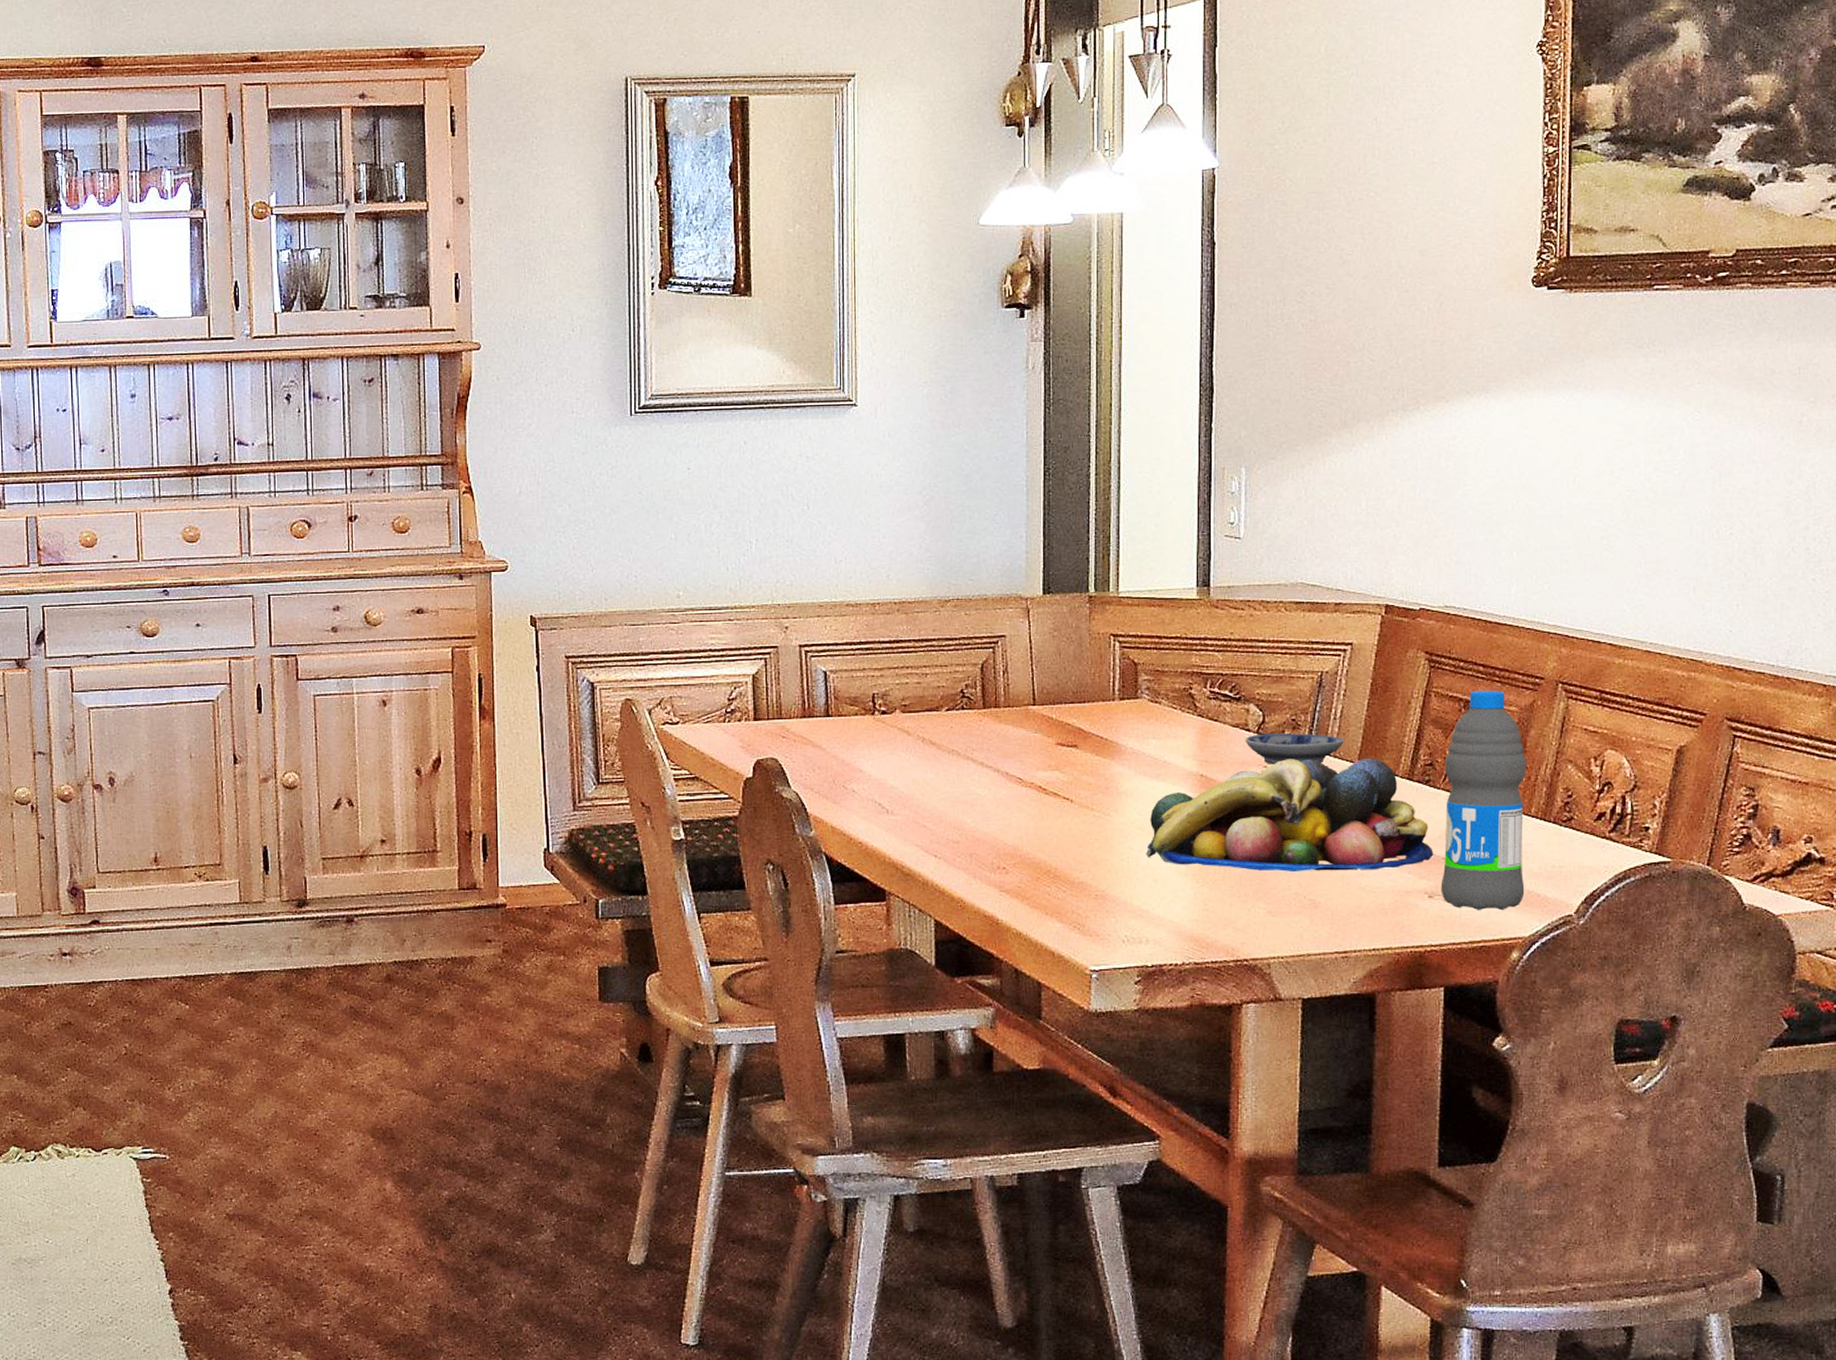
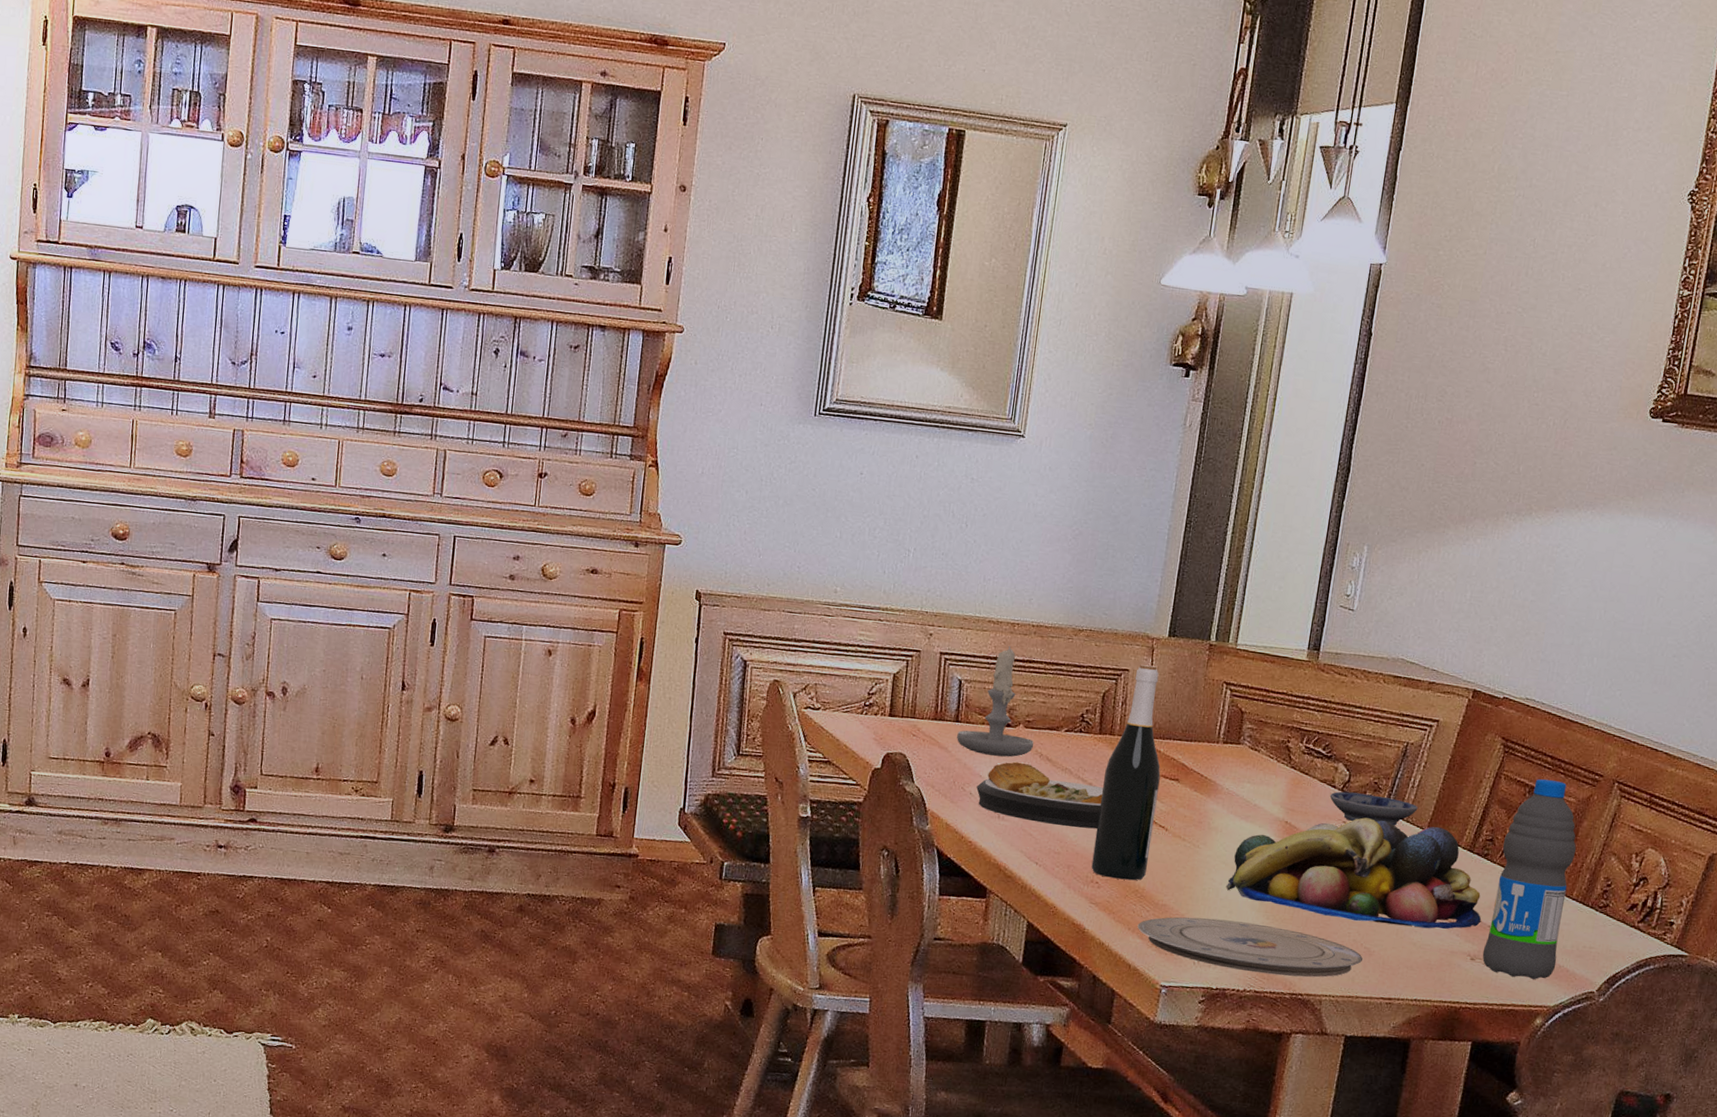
candle: none [830,627,915,747] -> present [957,645,1034,757]
plate: none [859,750,997,813] -> present [976,761,1104,829]
wine bottle: none [995,628,1057,861] -> present [1091,664,1161,881]
plate: none [1055,889,1308,943] -> present [1137,917,1363,978]

